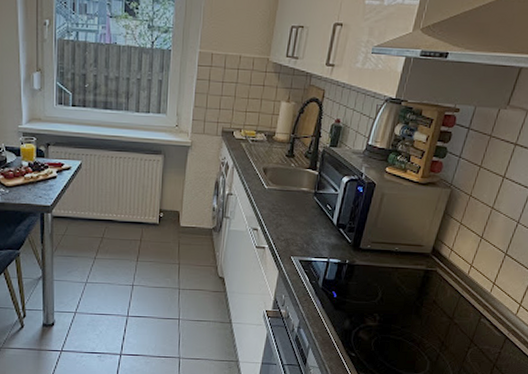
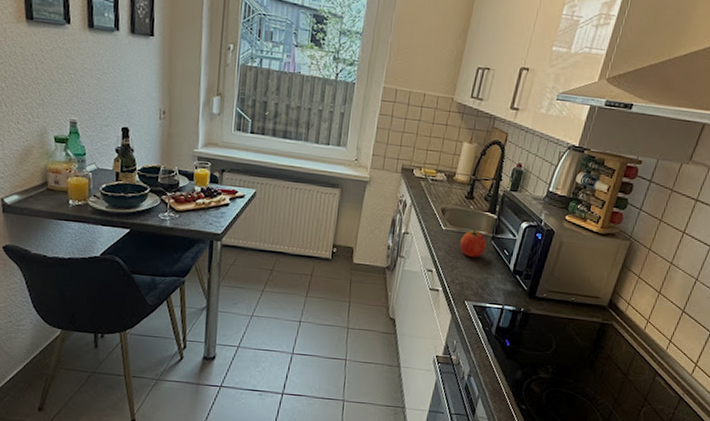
apple: none [283,187,309,215] -> present [459,229,486,258]

